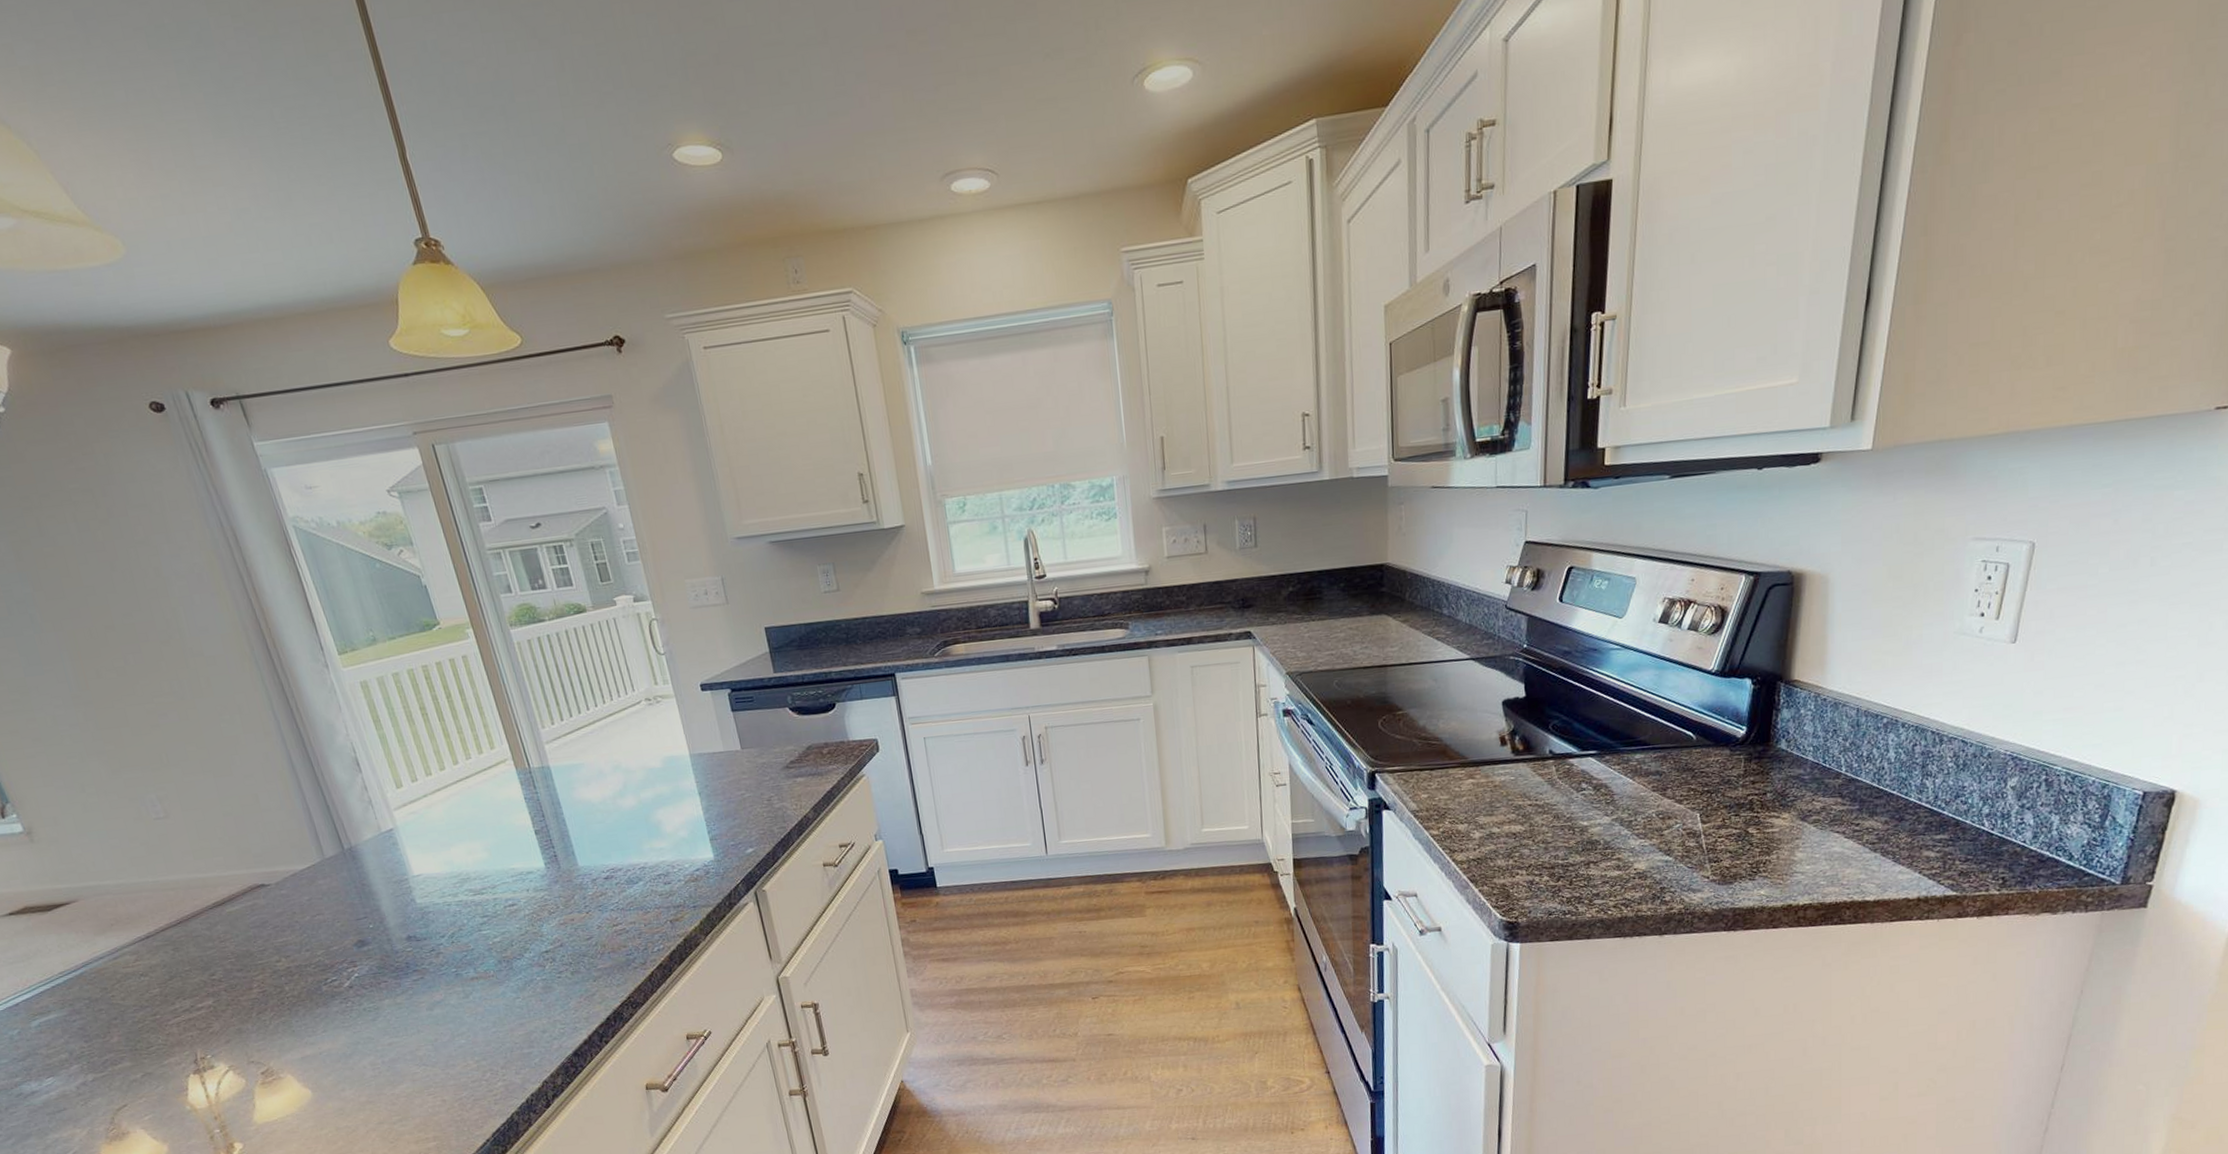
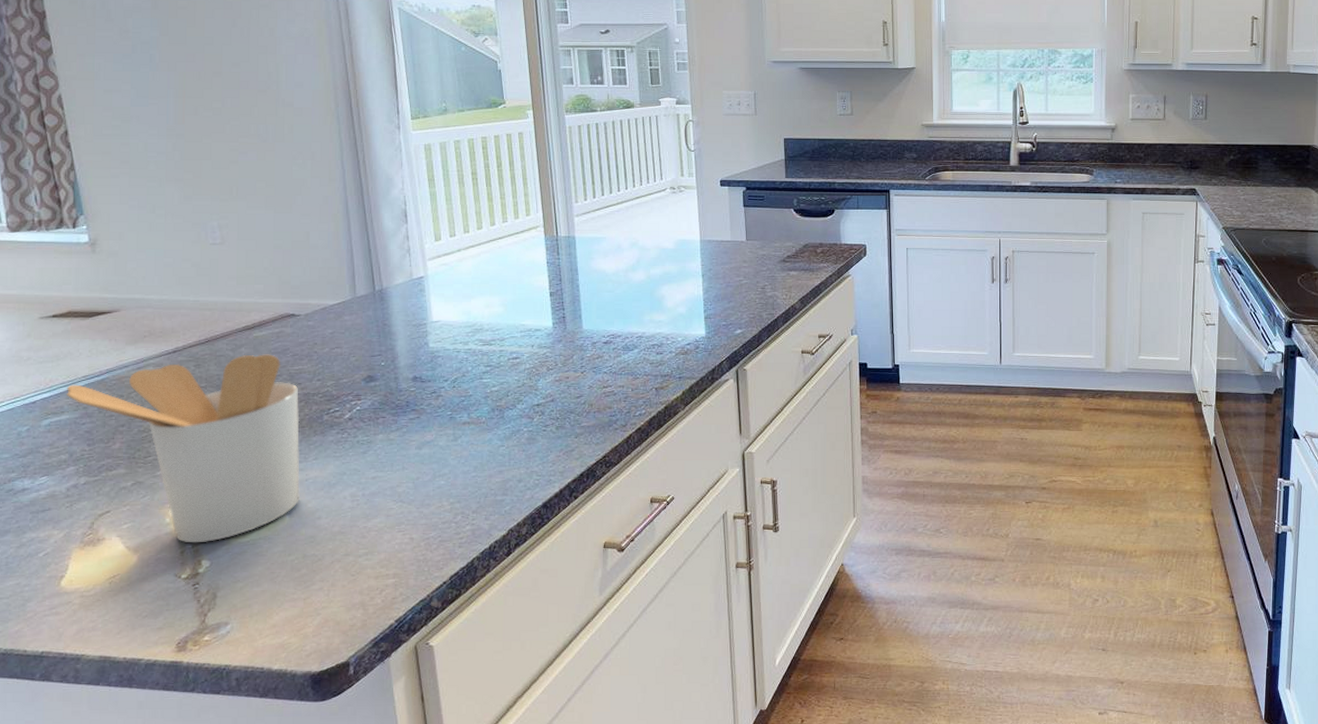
utensil holder: none [46,929,318,1128] -> present [66,354,300,543]

